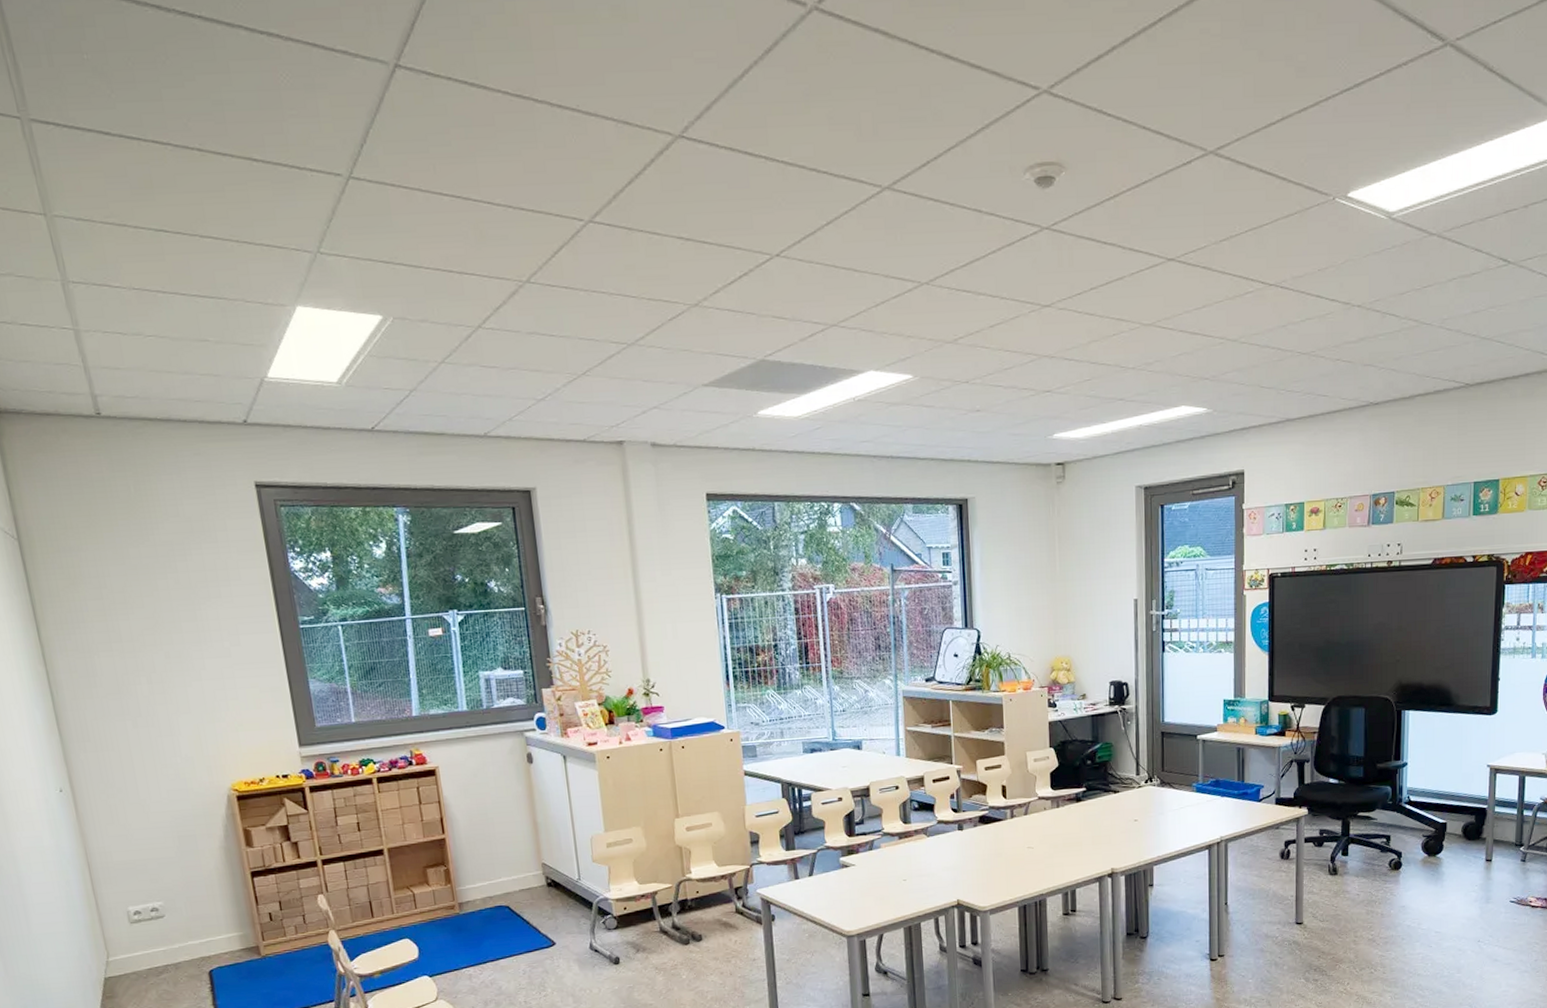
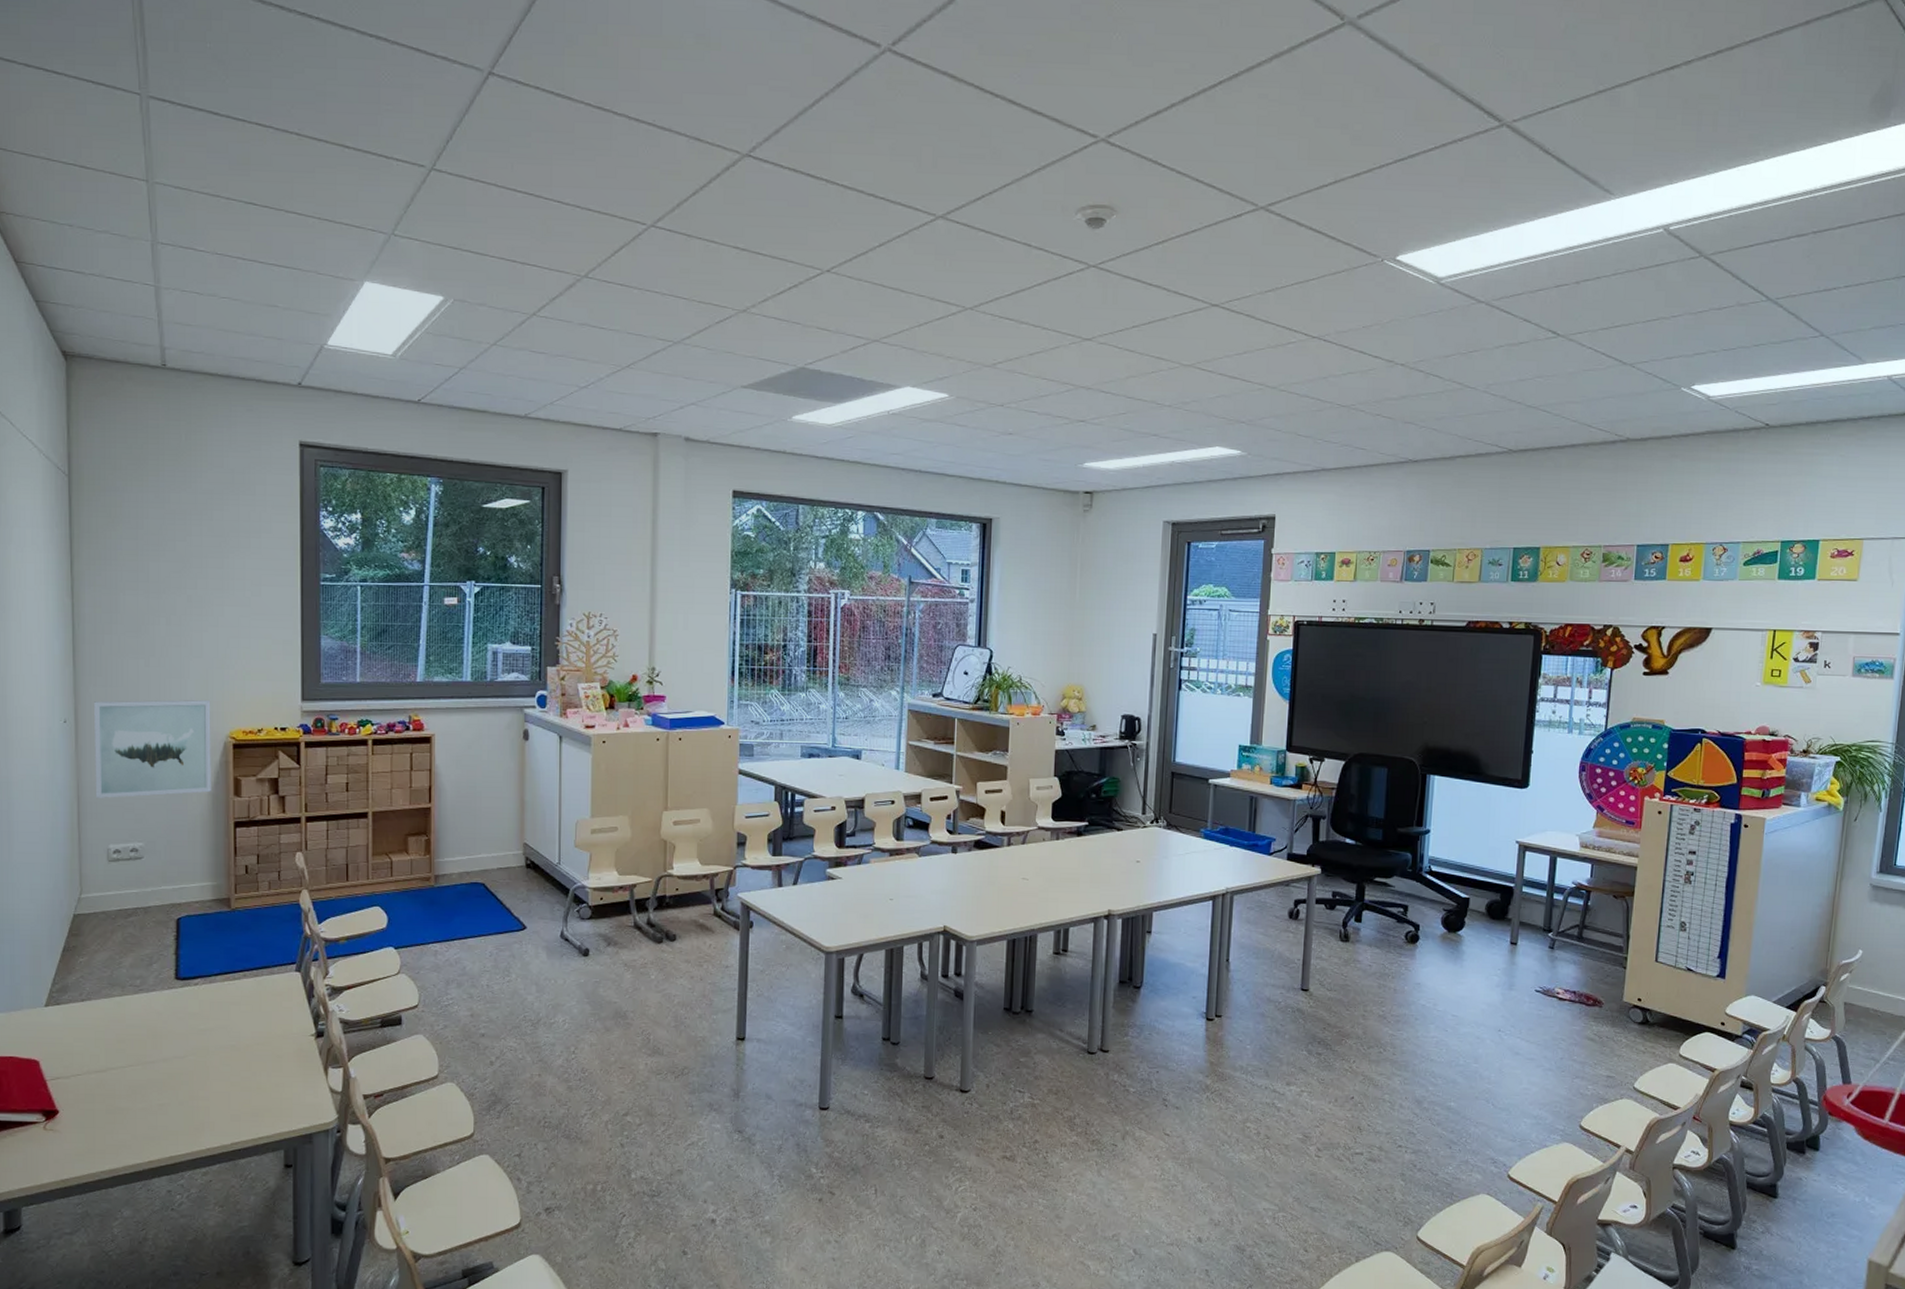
wall art: none [87,754,222,863] -> present [94,699,211,798]

